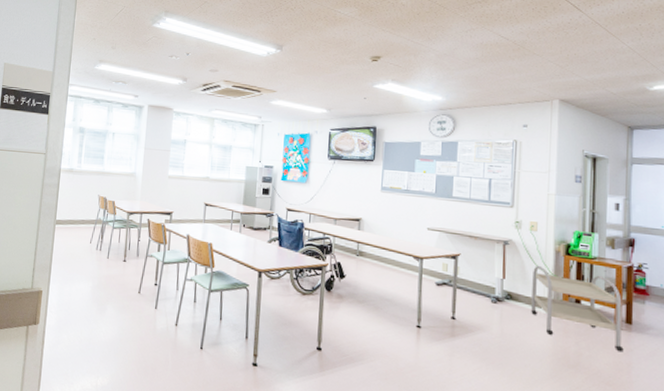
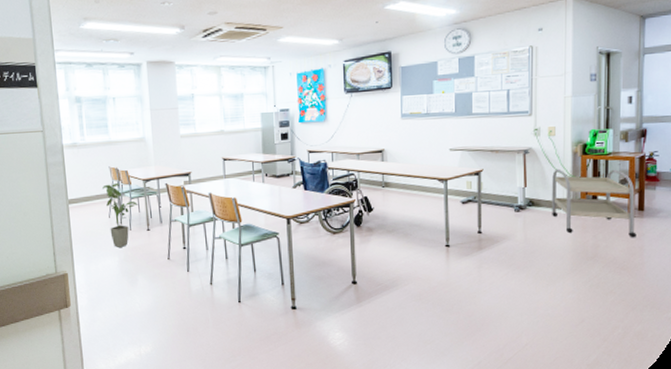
house plant: none [88,211,119,274] -> present [102,183,138,247]

